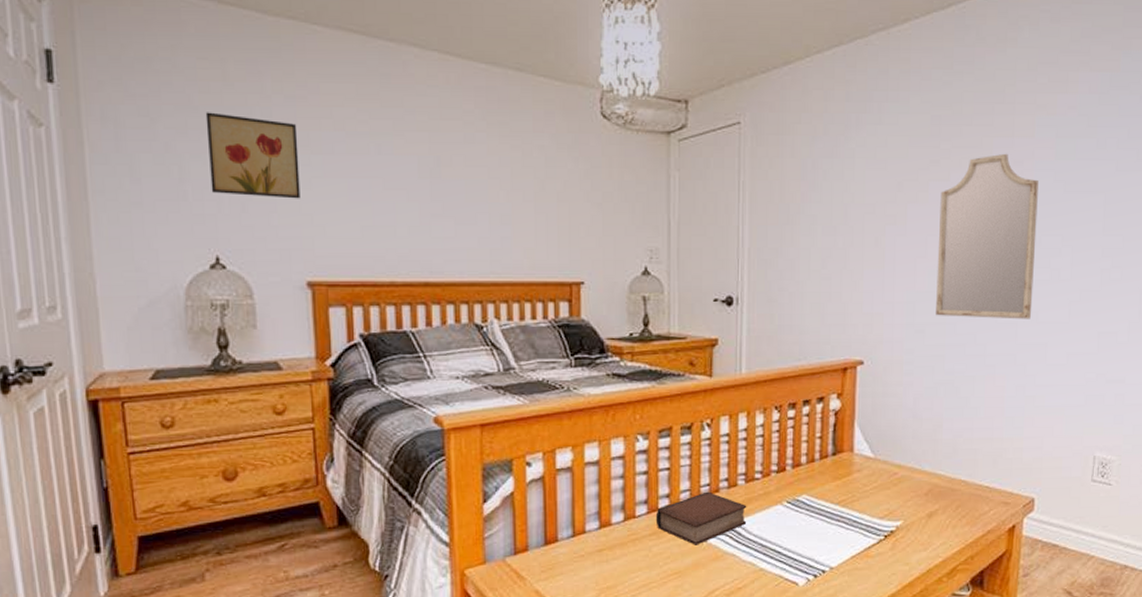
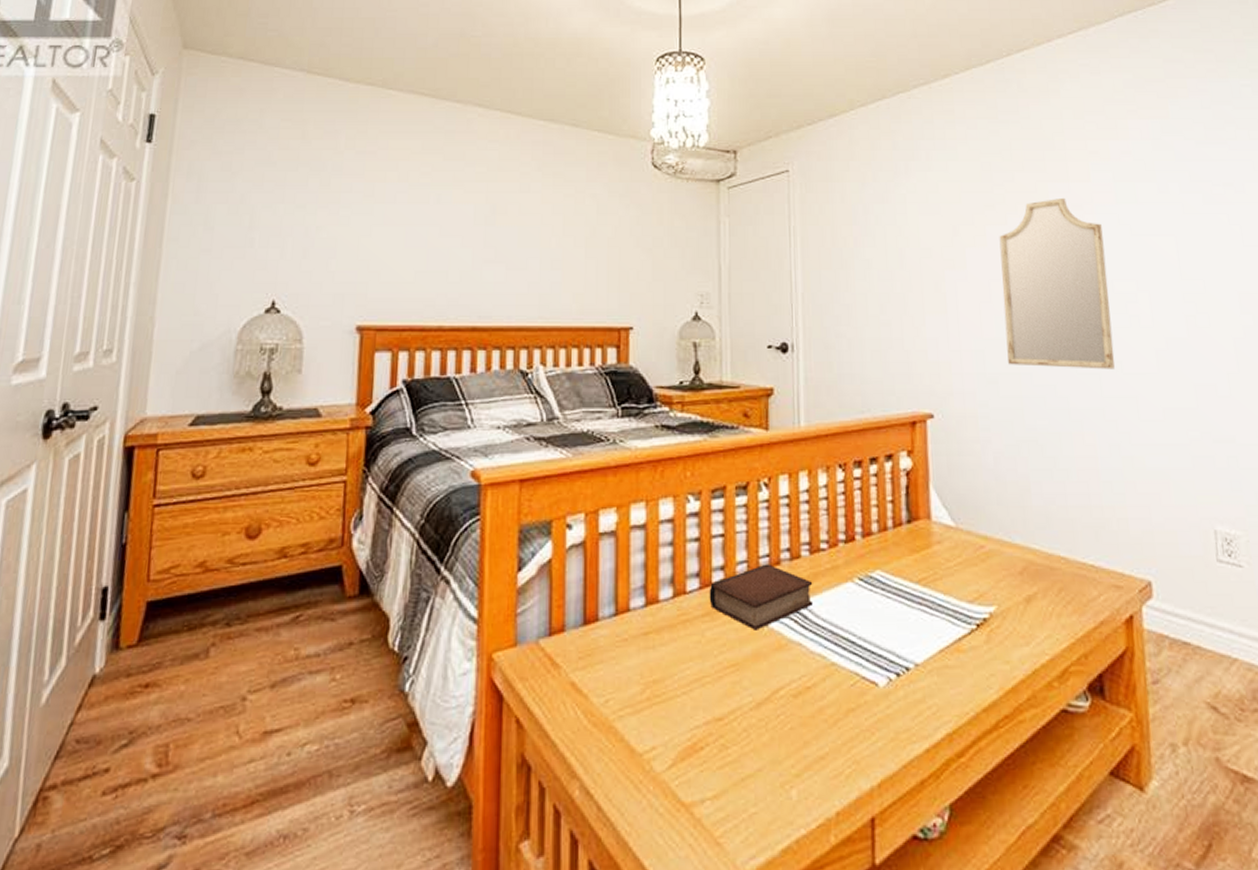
wall art: present [205,112,301,199] -> none [277,166,364,245]

